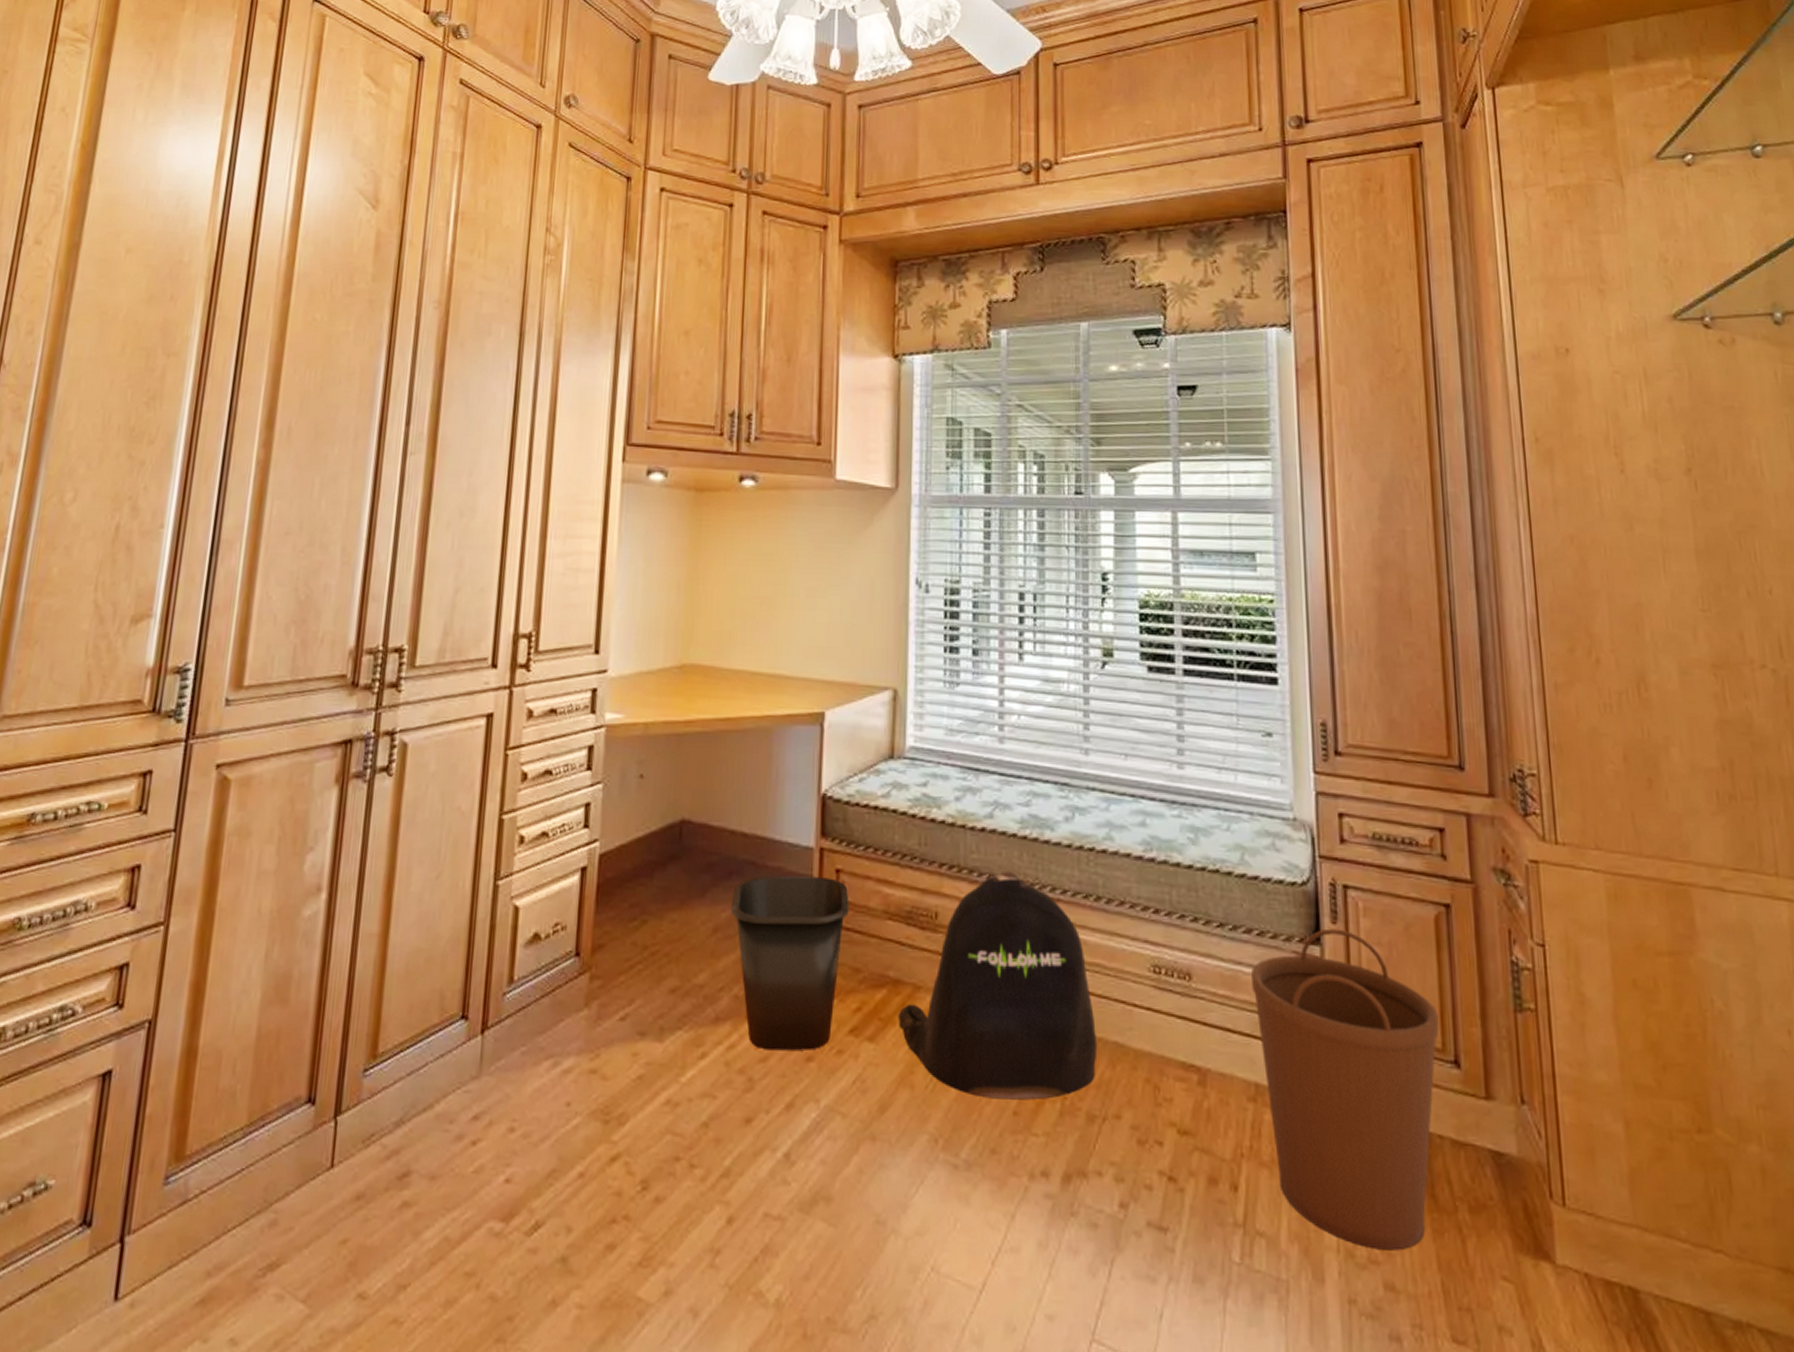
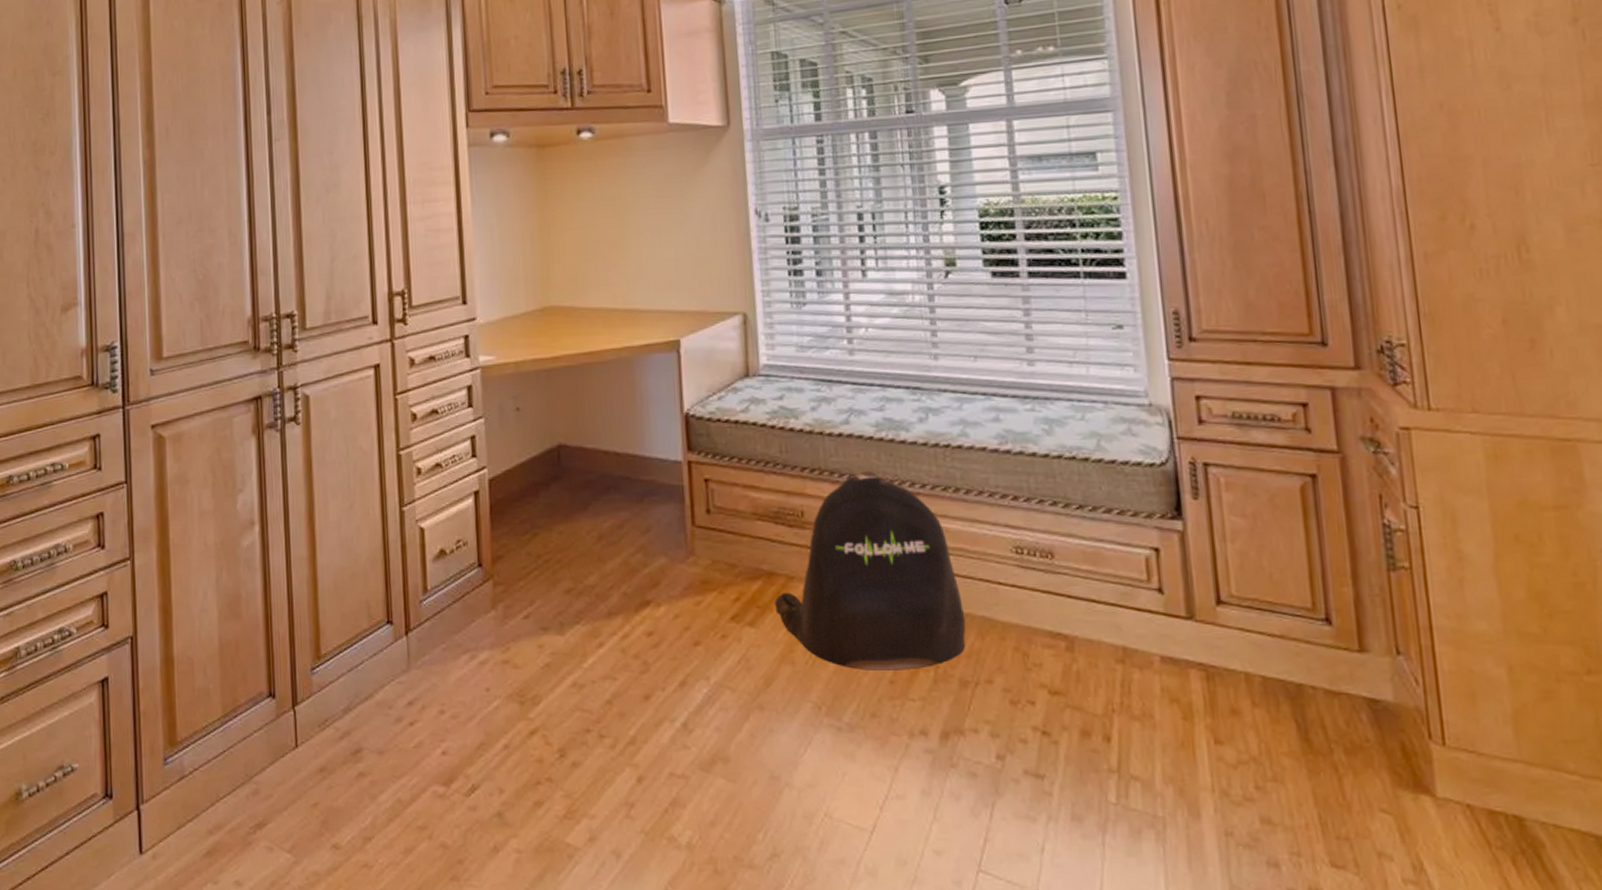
waste bin: present [731,875,849,1051] -> none [611,487,720,638]
basket: present [1251,928,1439,1251] -> none [1113,503,1309,789]

